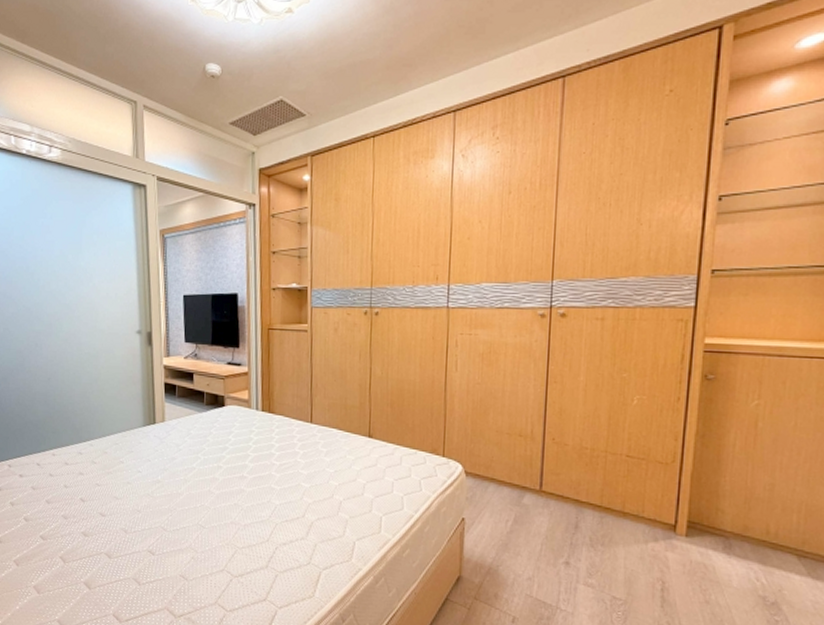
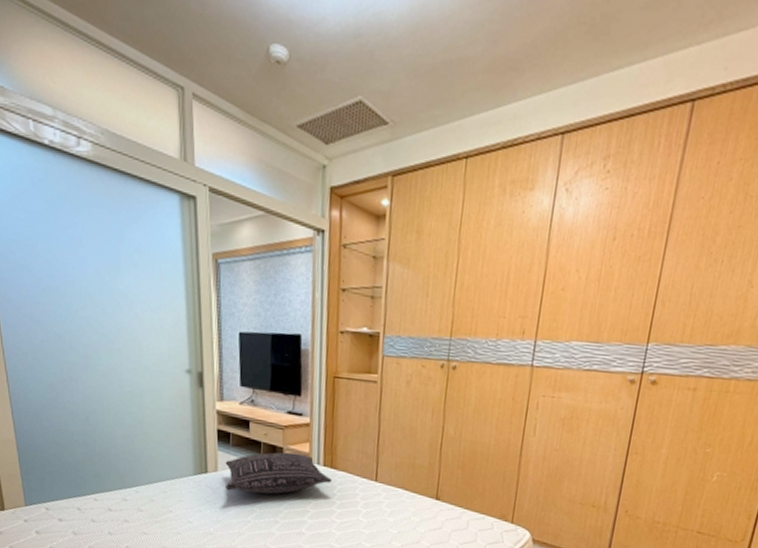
pillow: none [171,400,271,441] -> present [225,452,333,495]

